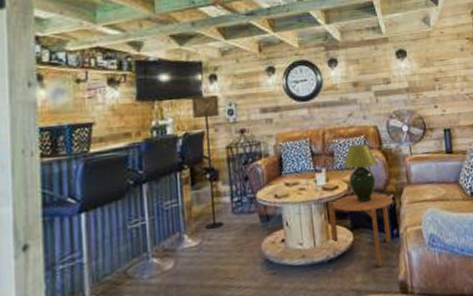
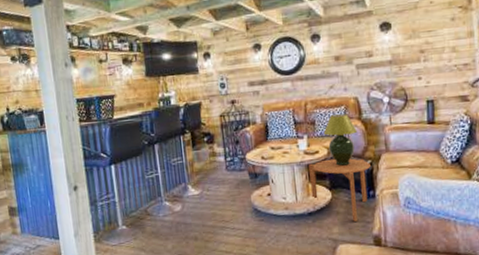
floor lamp: present [192,94,223,229] -> none [190,70,219,182]

